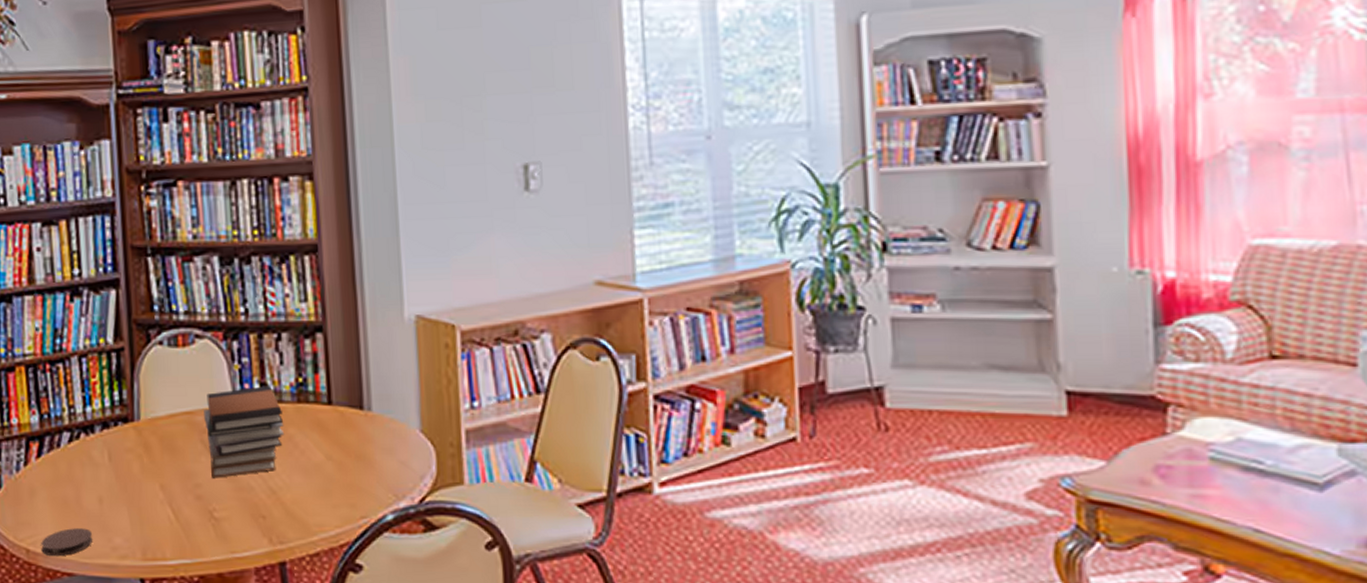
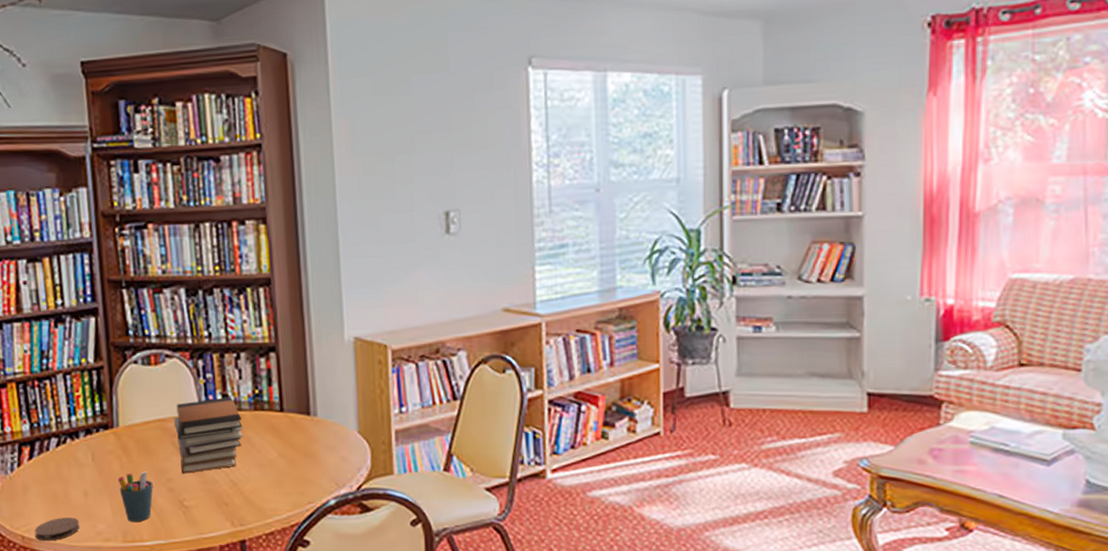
pen holder: none [137,474,178,536] -> present [117,471,153,522]

